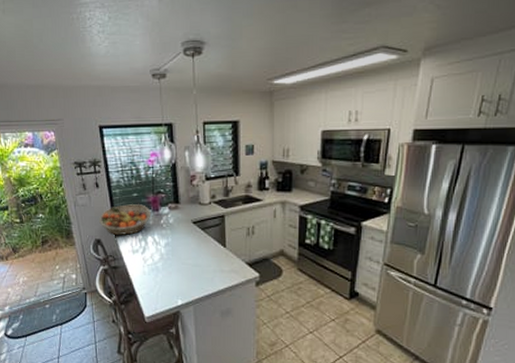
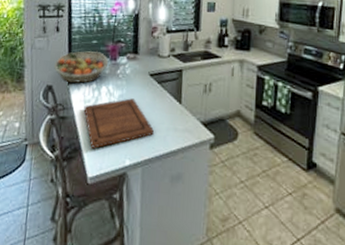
cutting board: none [133,246,203,292] -> present [83,98,155,149]

